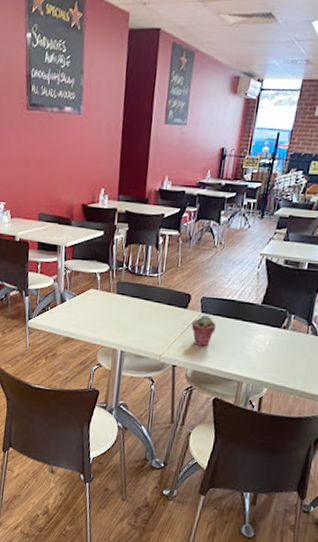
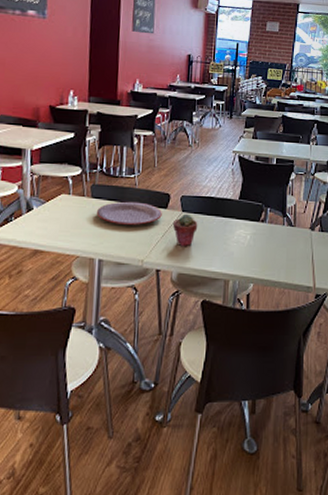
plate: none [120,299,182,323] -> present [96,201,162,226]

